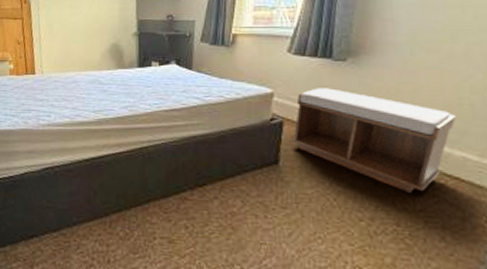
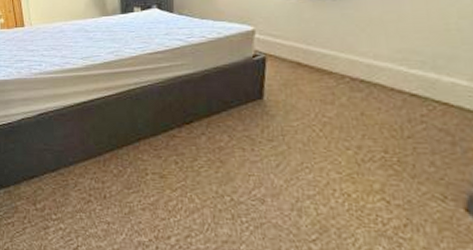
bench: present [291,88,457,193] -> none [274,22,444,120]

